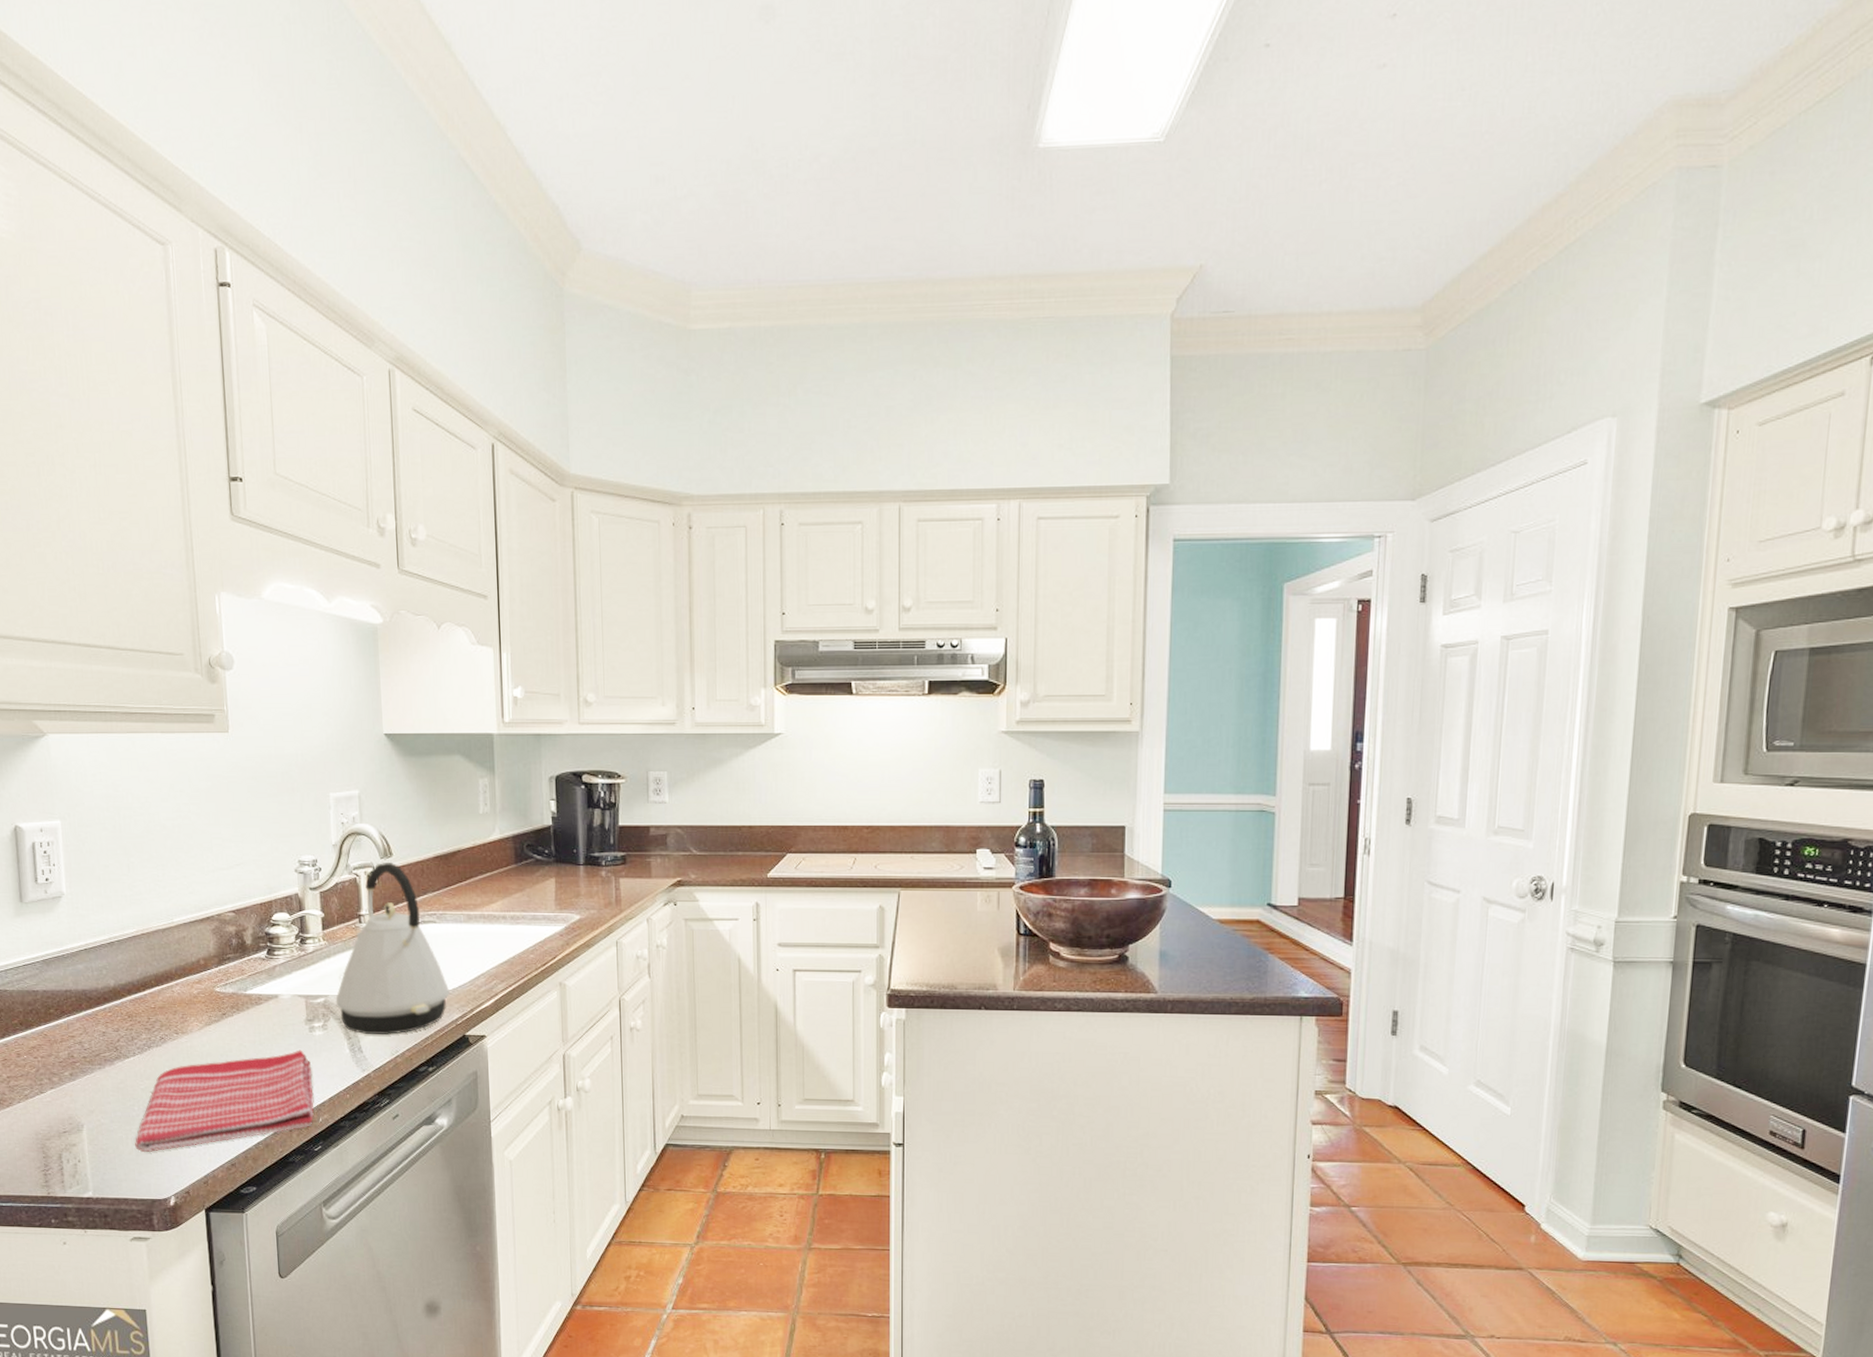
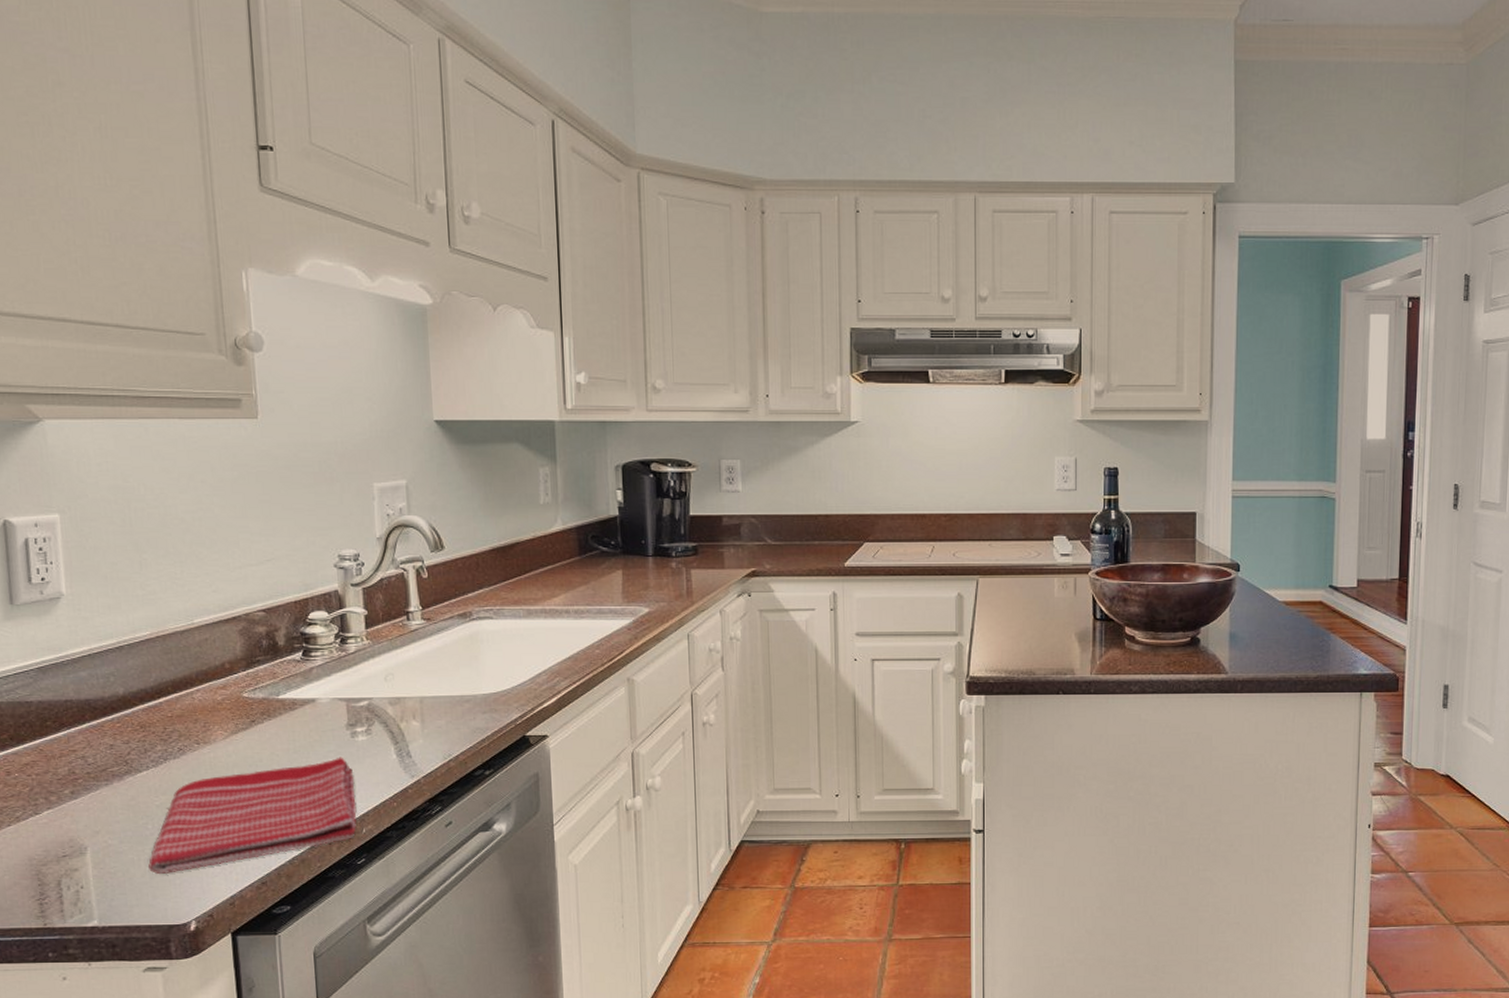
kettle: present [335,861,449,1035] -> none [381,555,508,738]

